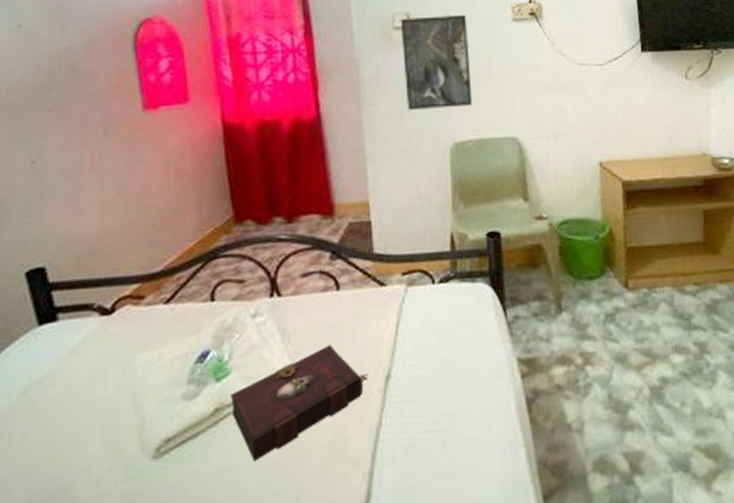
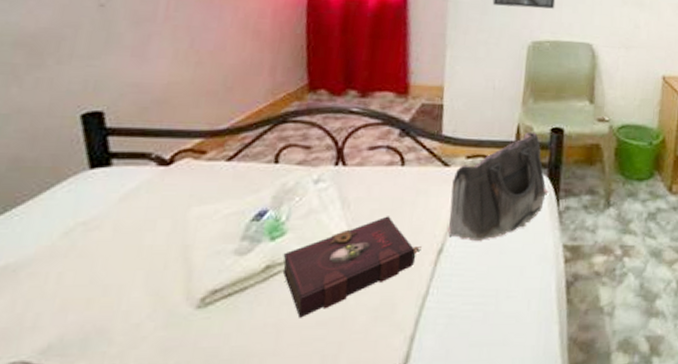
saddlebag: none [391,239,494,364] -> present [447,131,549,242]

